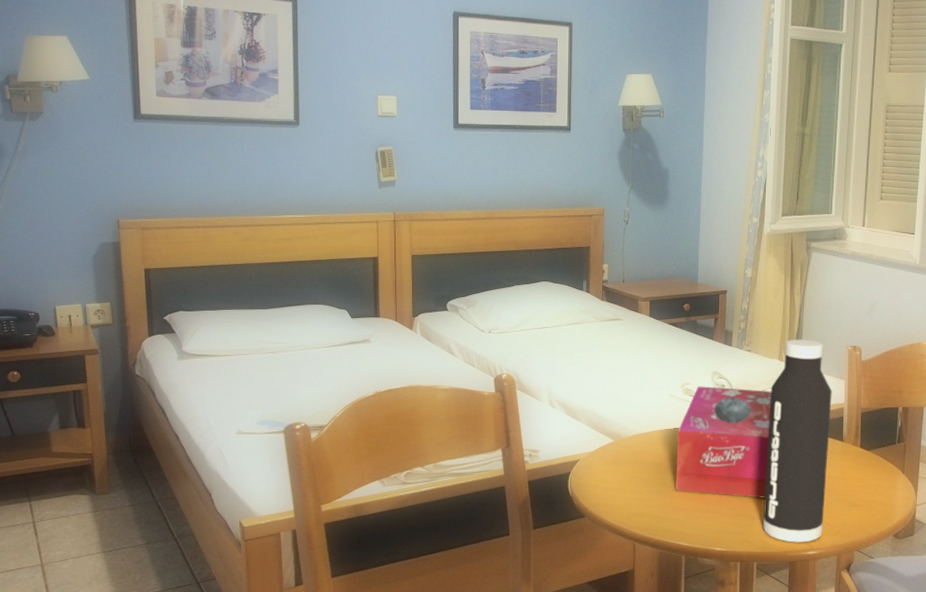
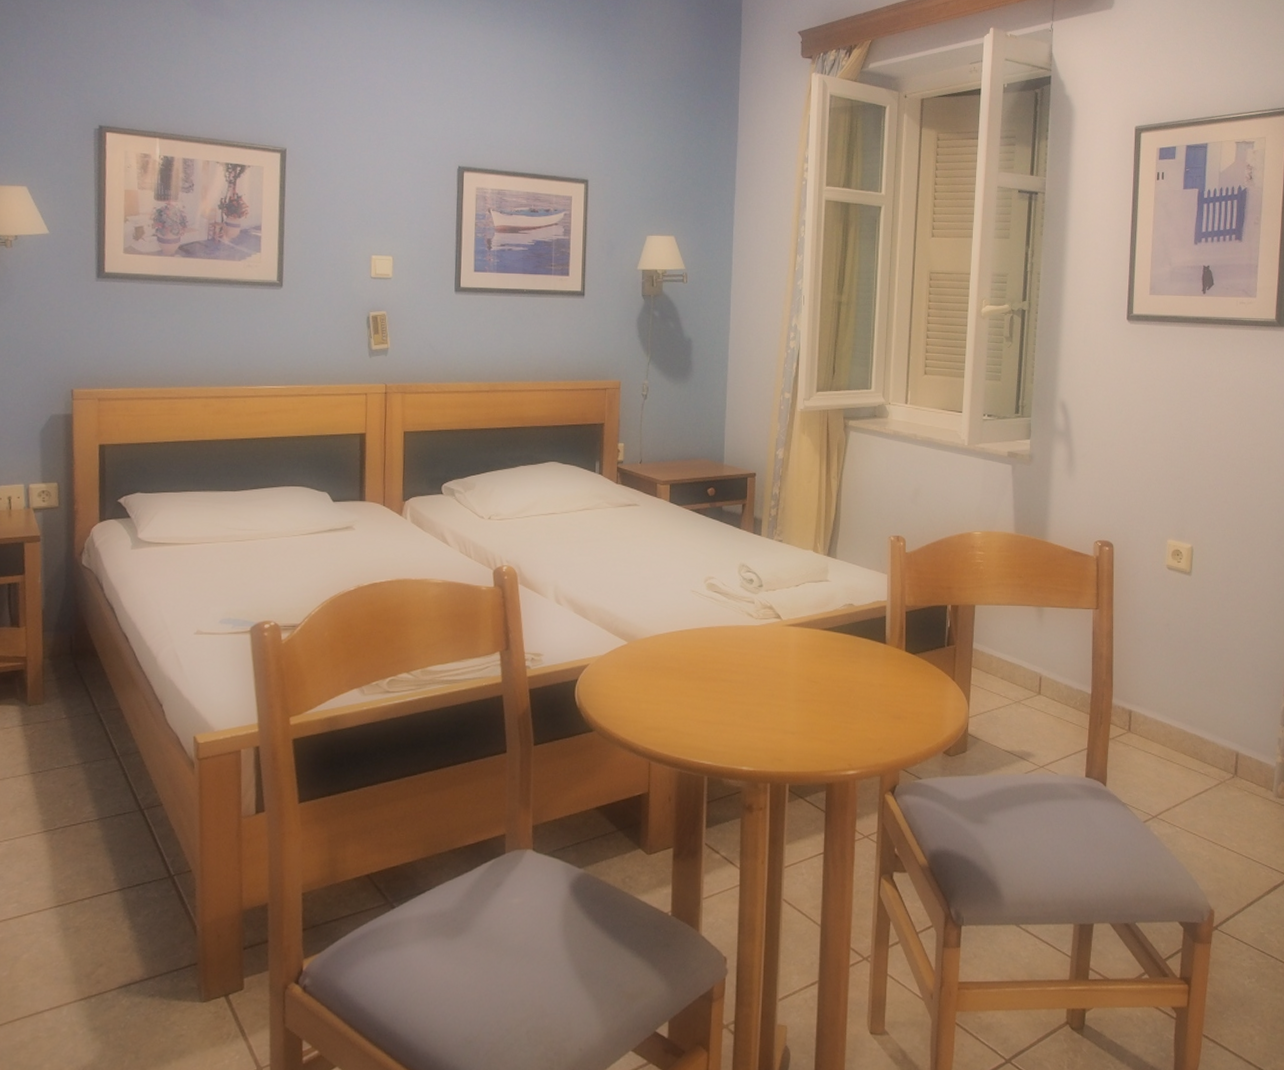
tissue box: present [676,386,771,498] -> none [697,580,806,709]
water bottle: present [762,339,832,543] -> none [795,528,873,761]

